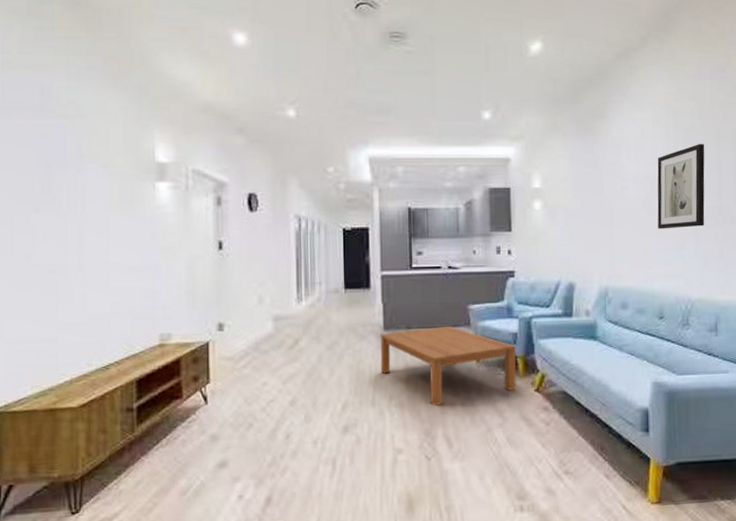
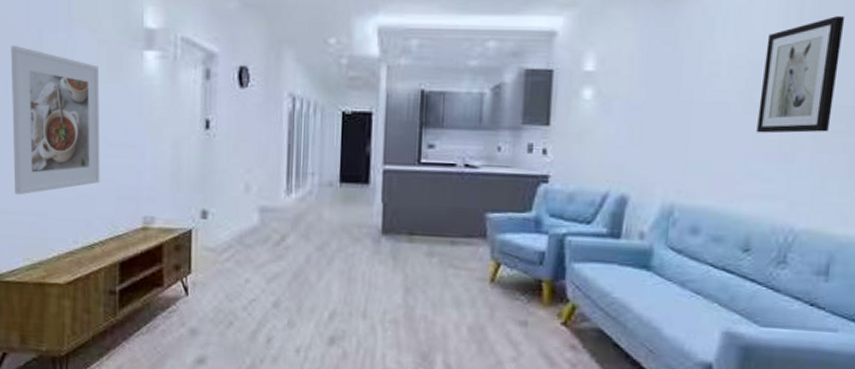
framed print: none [16,180,114,324] -> present [11,45,100,195]
coffee table: present [380,326,517,407] -> none [375,236,543,328]

